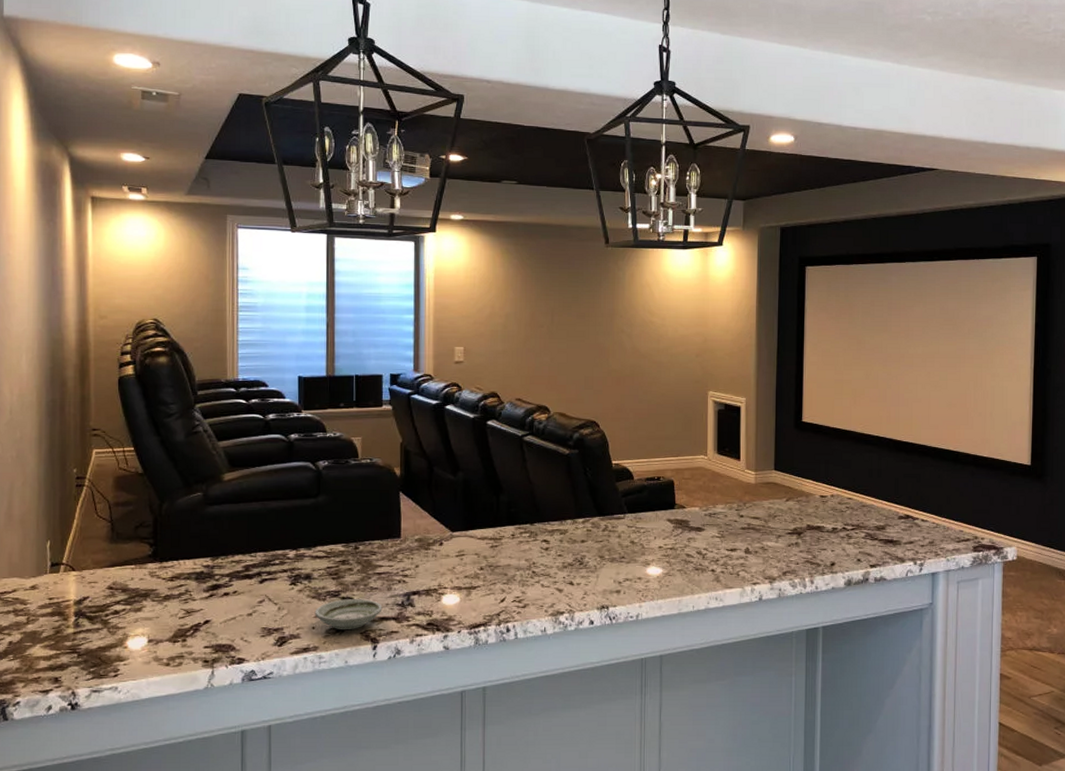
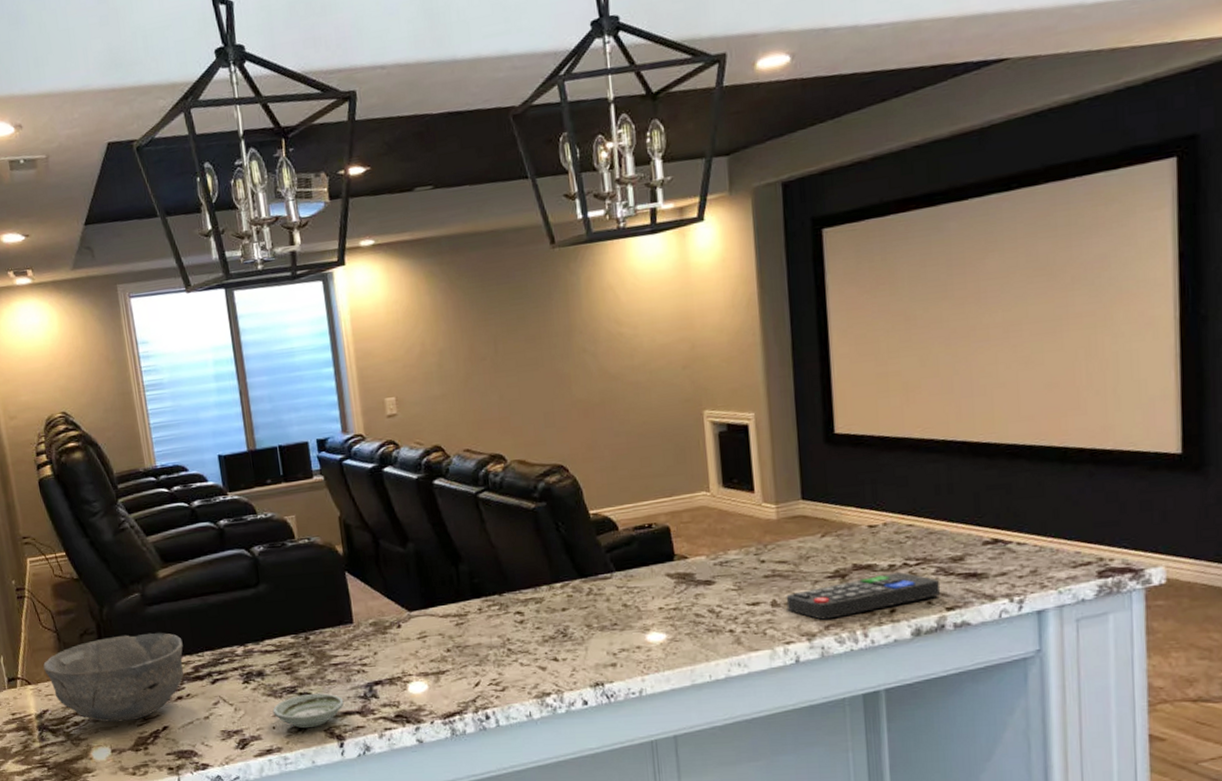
bowl: none [92,530,238,614] -> present [43,632,184,723]
remote control: none [756,535,868,567] -> present [786,572,941,620]

